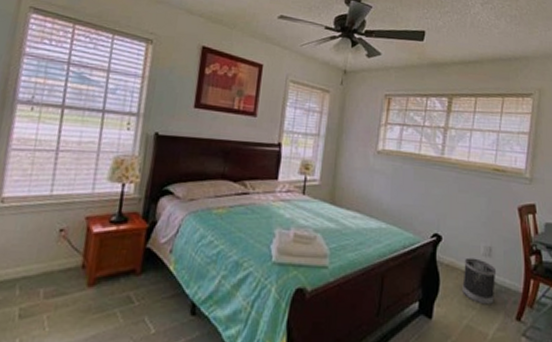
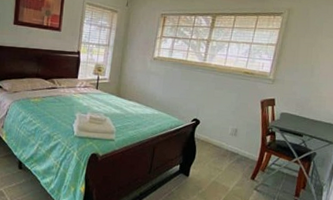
wastebasket: present [462,257,497,305] -> none [212,136,240,169]

